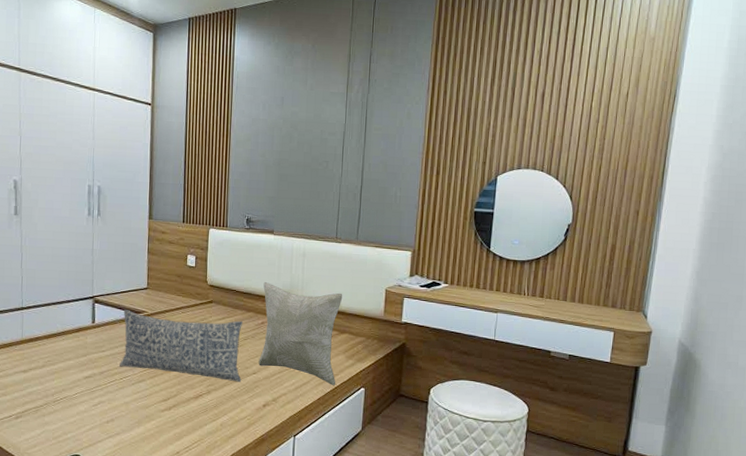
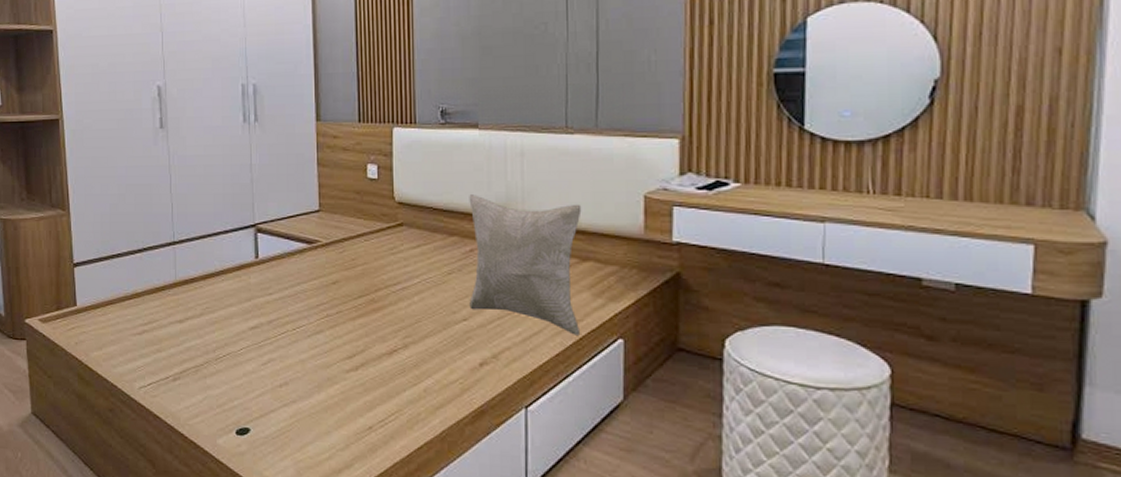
pillow: present [119,310,243,382] -> none [291,239,448,332]

